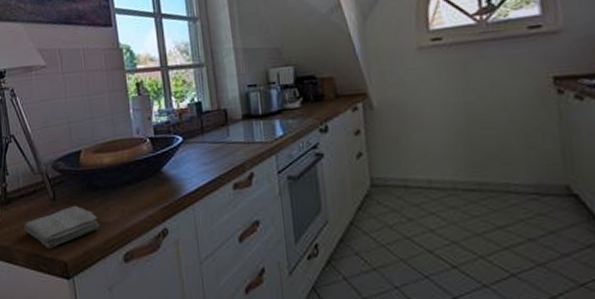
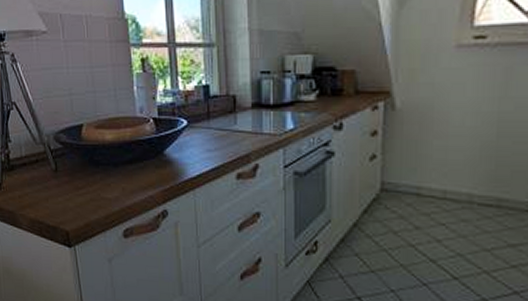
washcloth: present [24,205,100,249] -> none [27,178,101,217]

